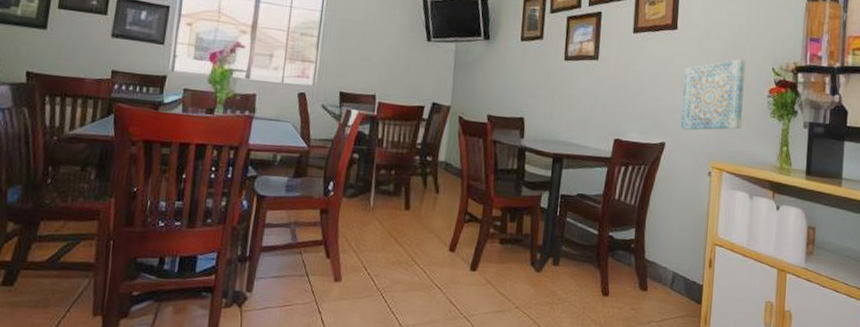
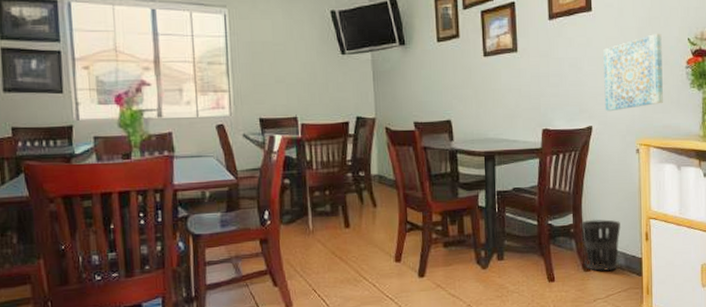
wastebasket: none [641,237,684,294] -> present [580,219,620,271]

